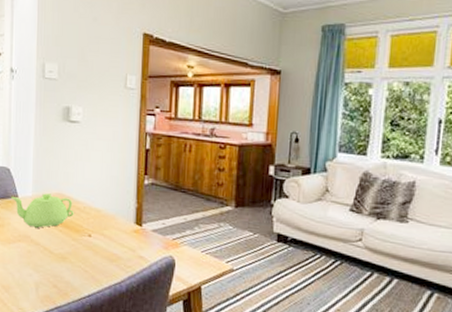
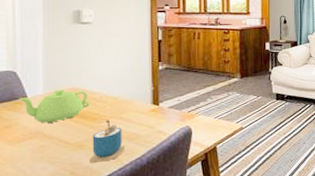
cup: none [71,233,105,280] -> present [90,119,125,163]

